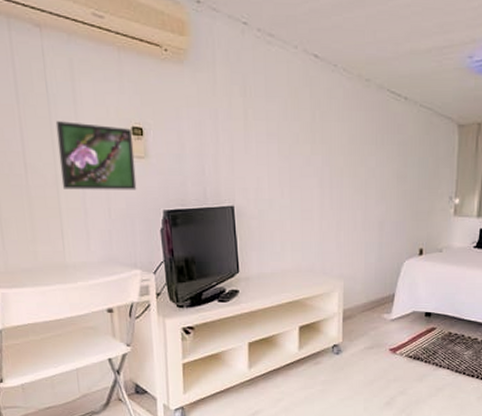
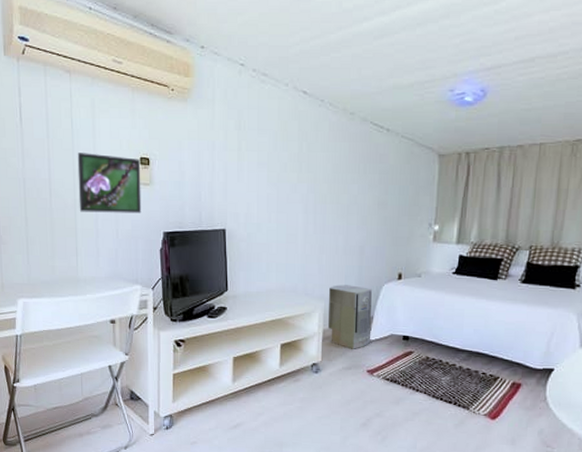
air purifier: none [349,262,393,328] -> present [328,285,372,349]

